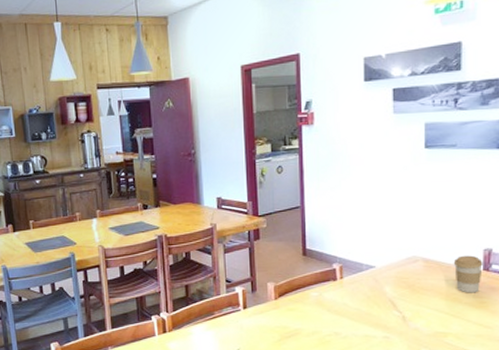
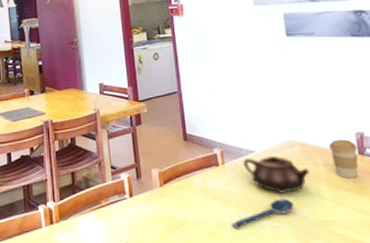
spoon: none [344,312,409,339] -> present [231,199,294,230]
teapot: none [362,270,429,308] -> present [243,155,310,195]

